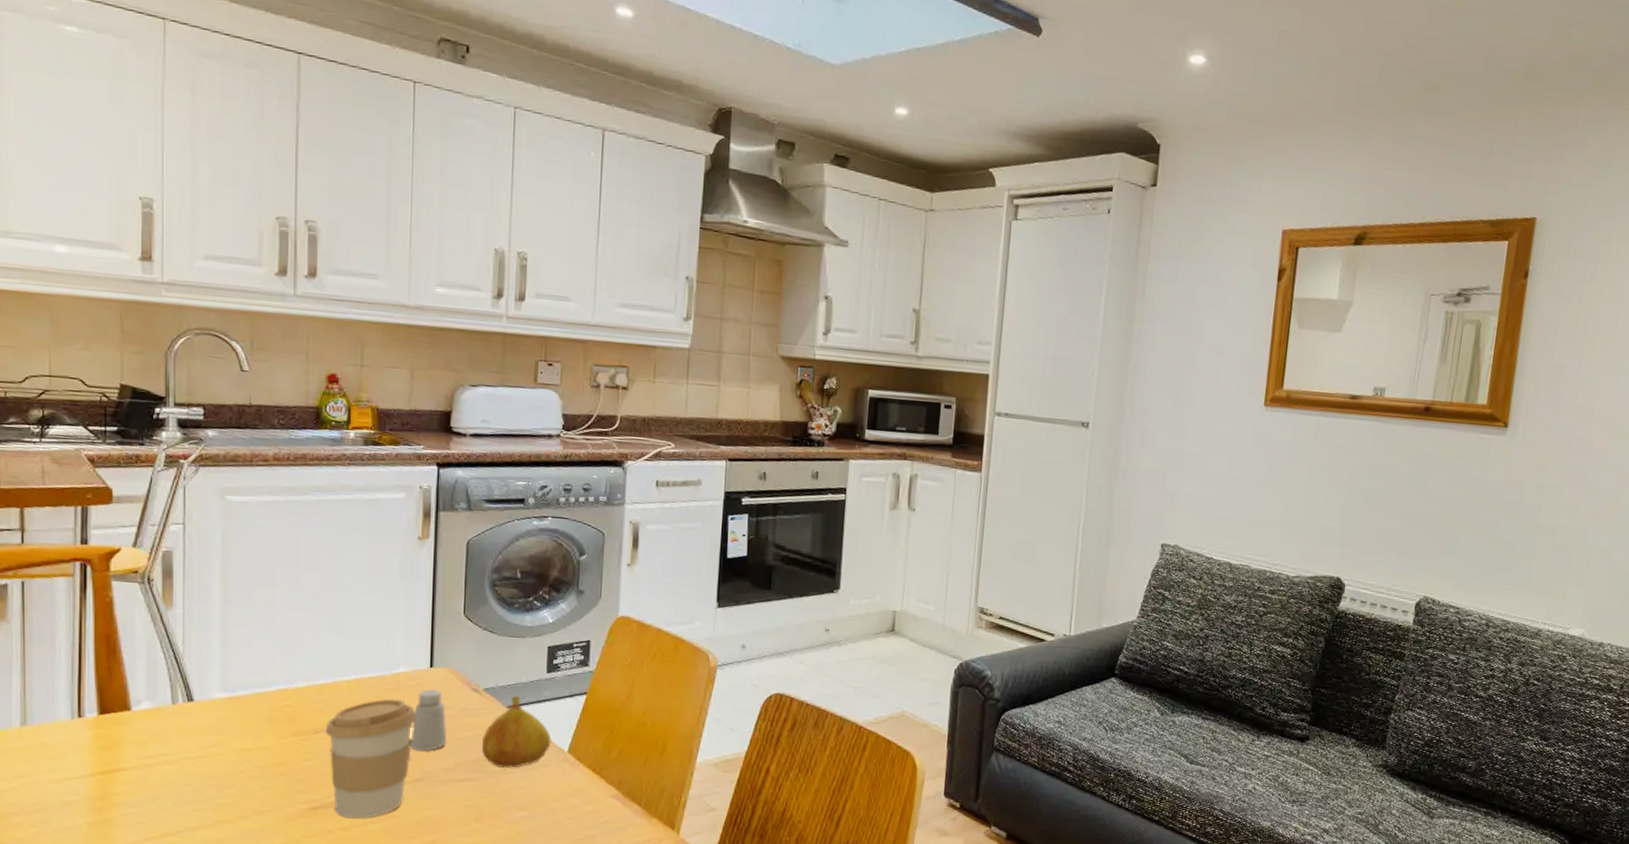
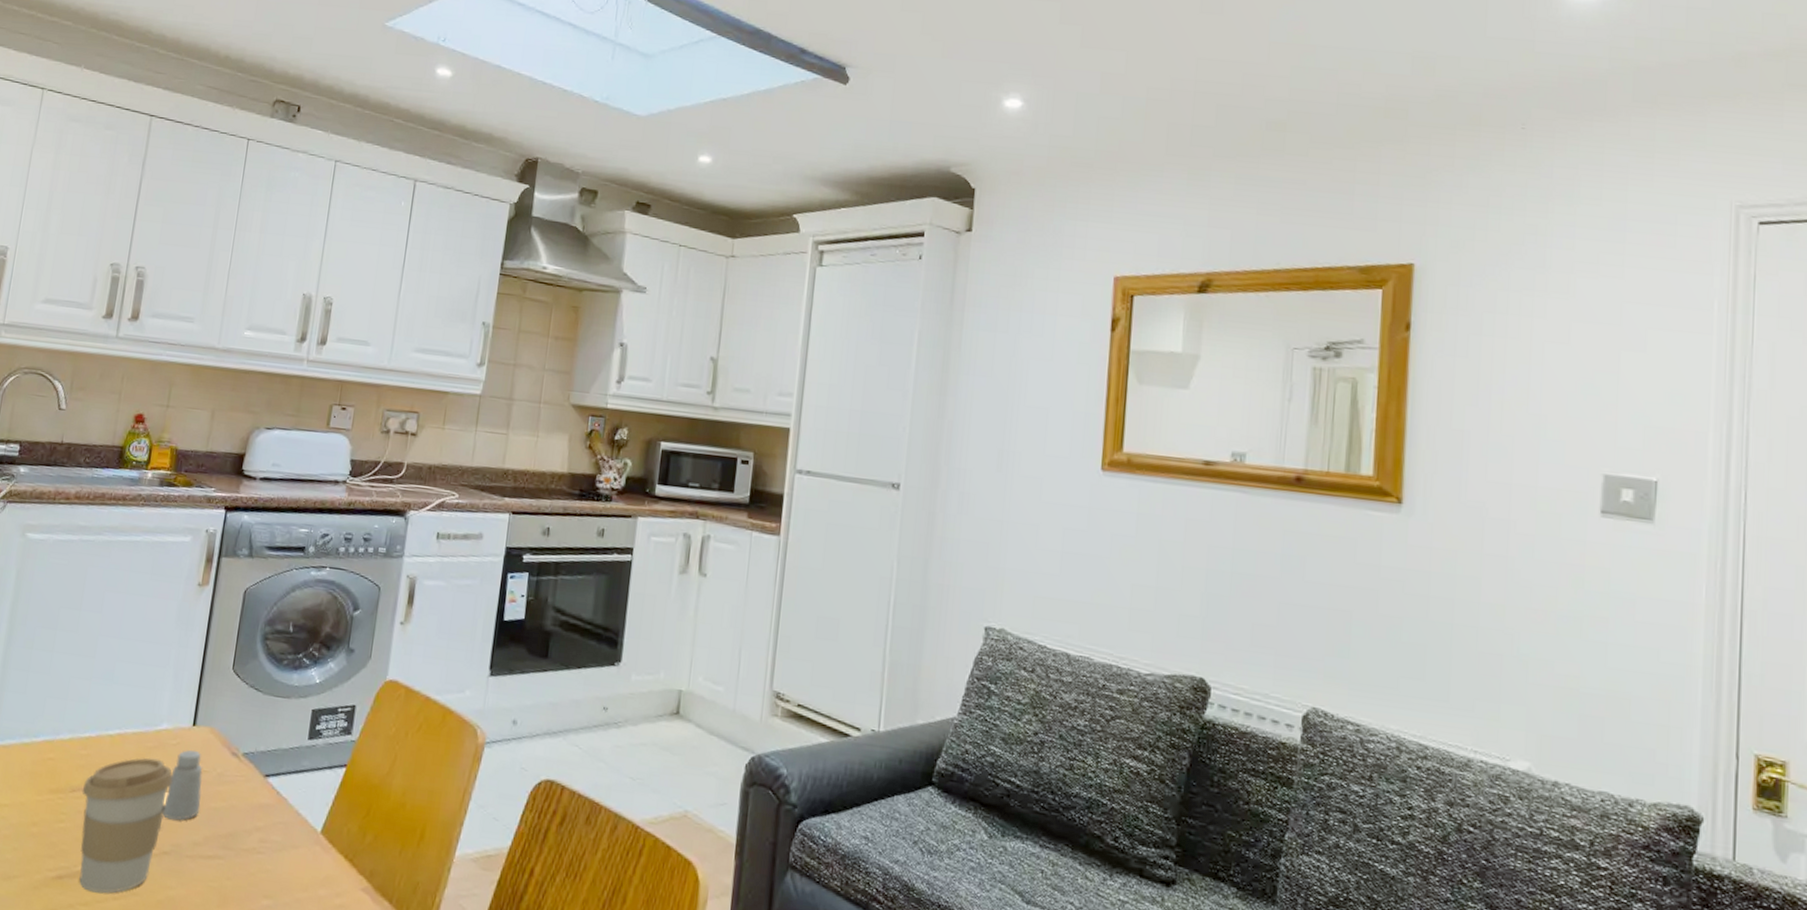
fruit: present [482,695,552,768] -> none [233,763,306,847]

